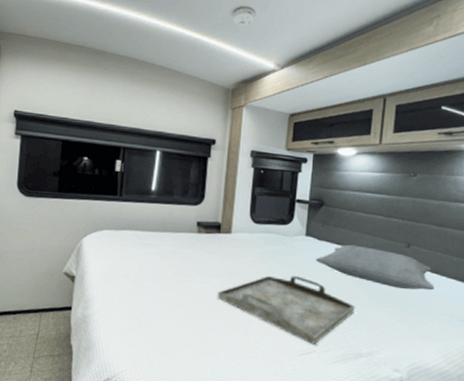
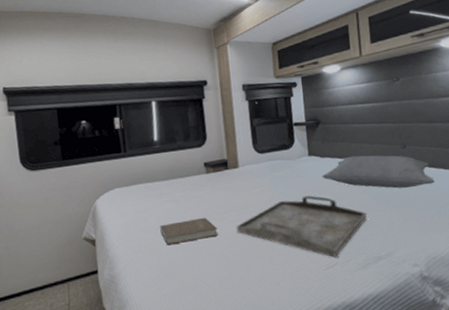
book: none [140,275,199,298] -> present [160,217,219,246]

